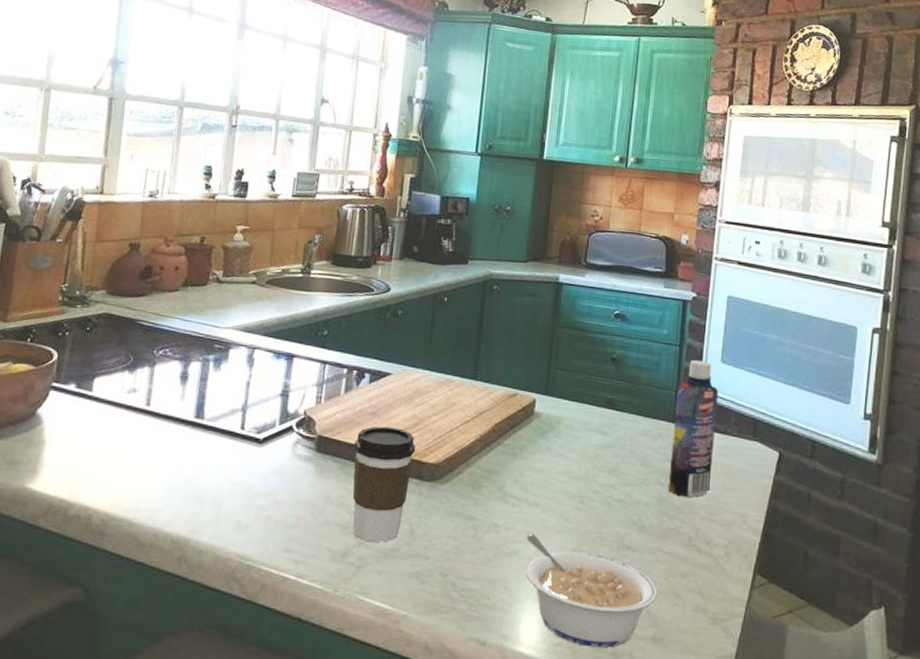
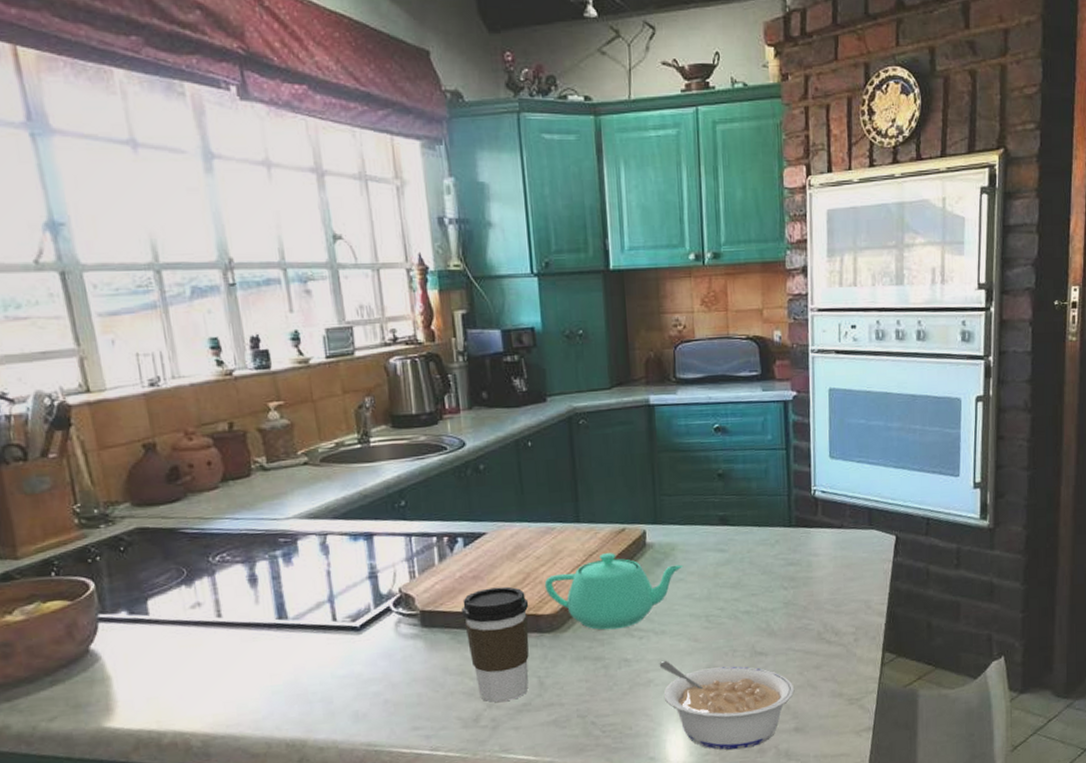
teapot: none [433,414,566,492] -> present [544,553,684,630]
bottle: present [667,359,719,497] -> none [789,459,833,596]

